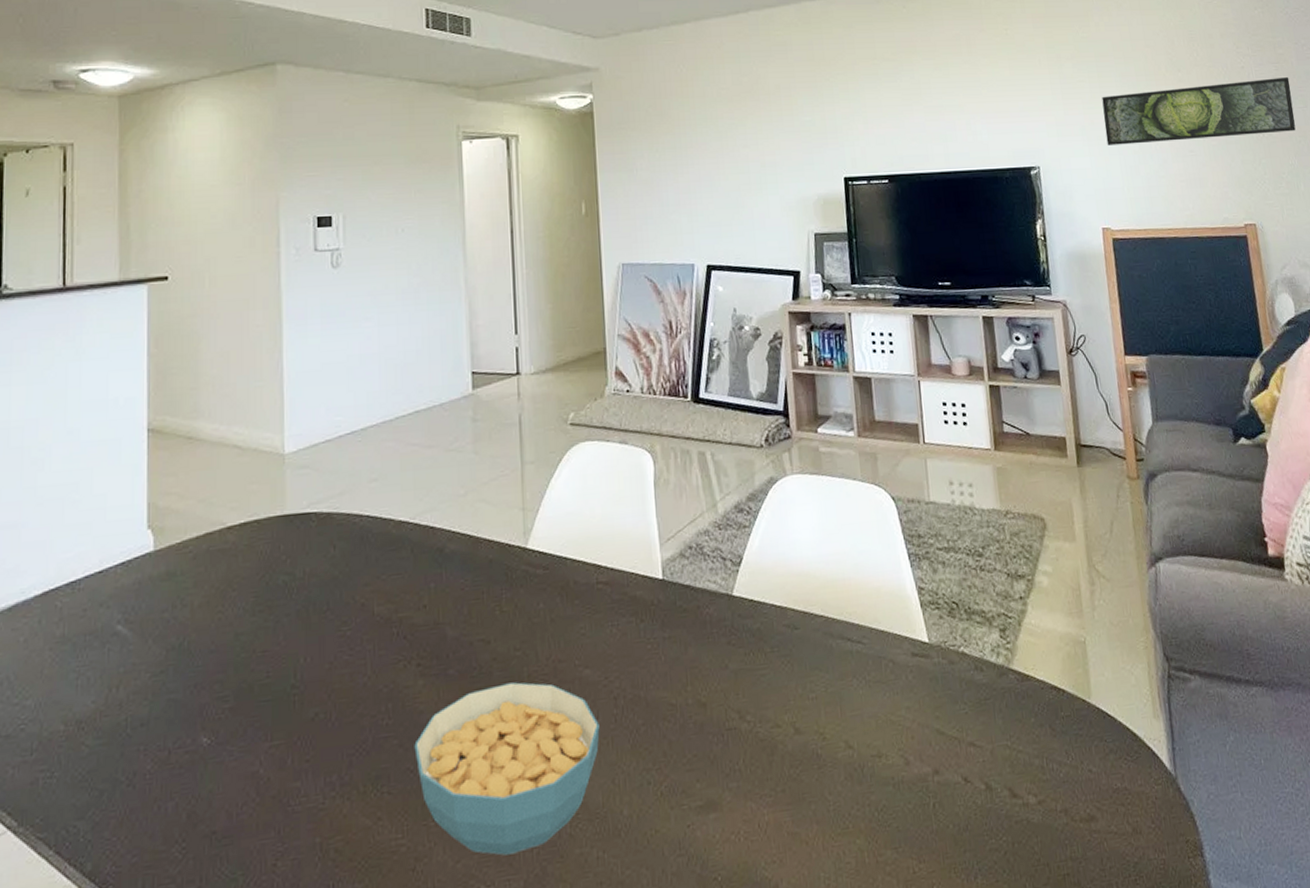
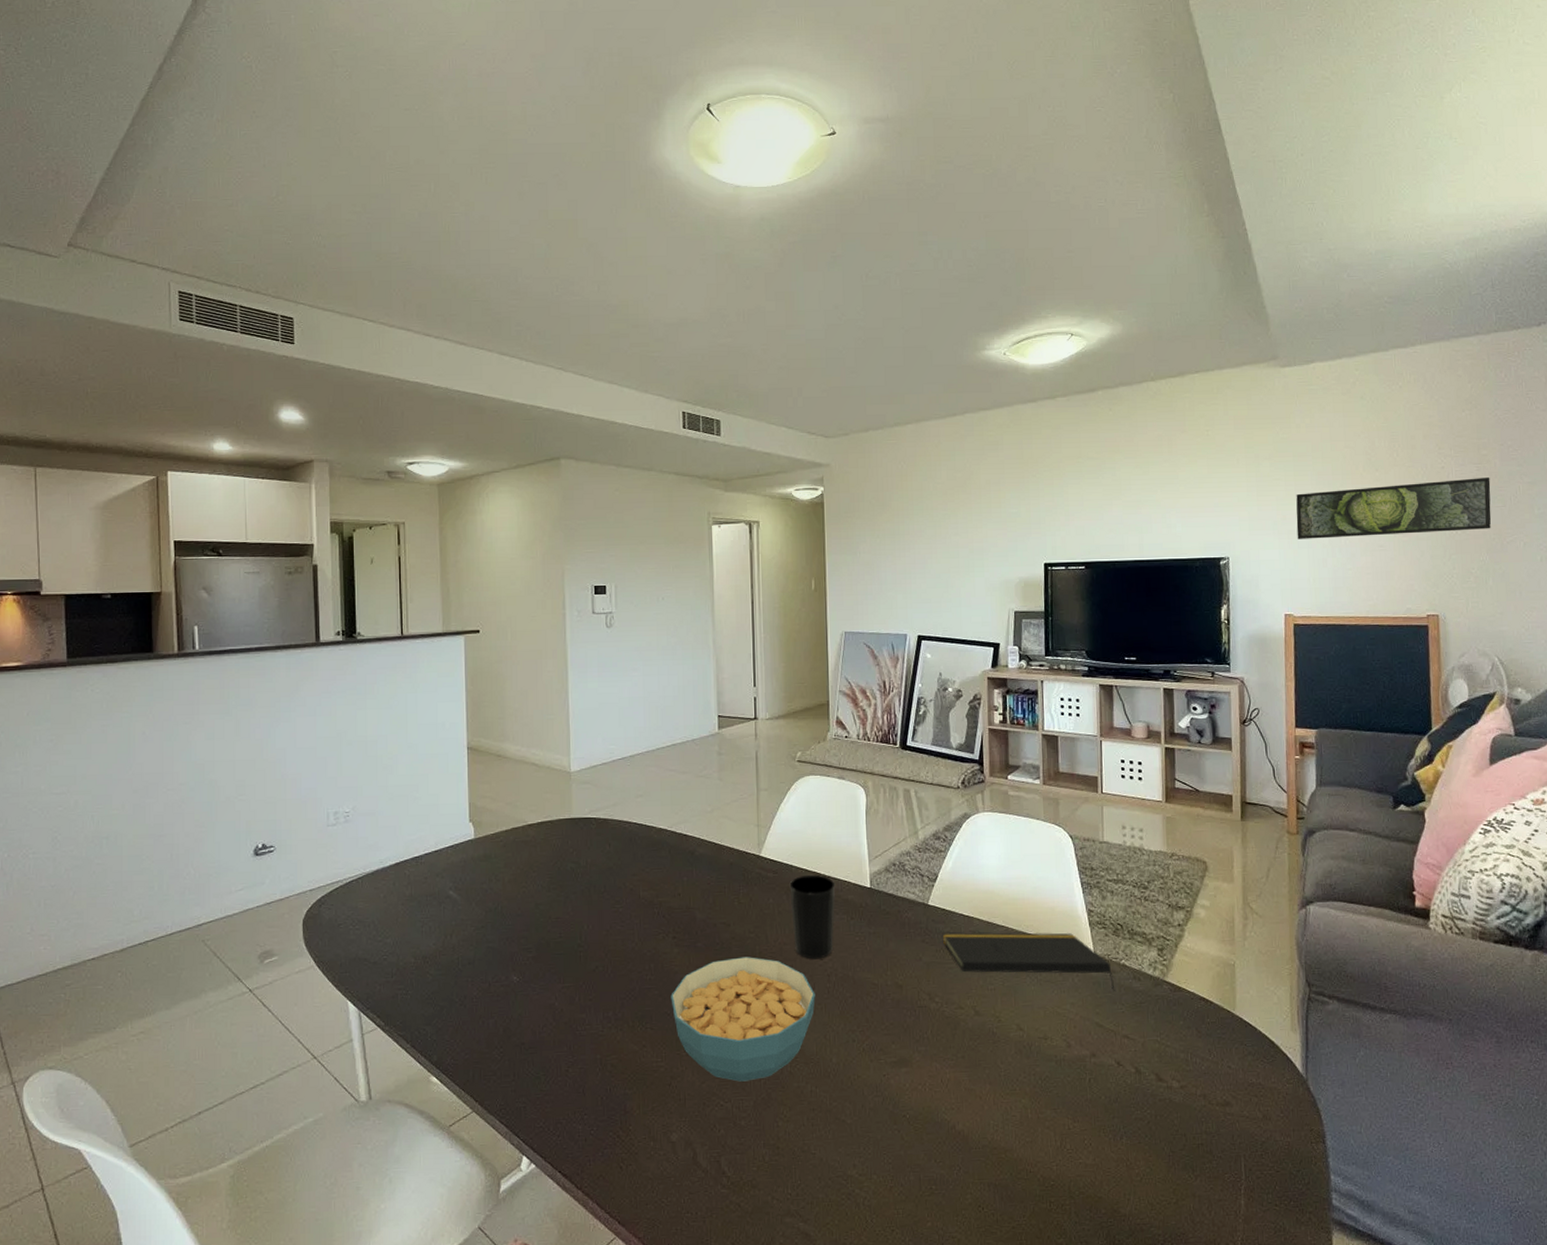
cup: none [564,567,621,679] -> present [789,874,836,959]
notepad: none [752,618,956,689] -> present [943,931,1115,992]

